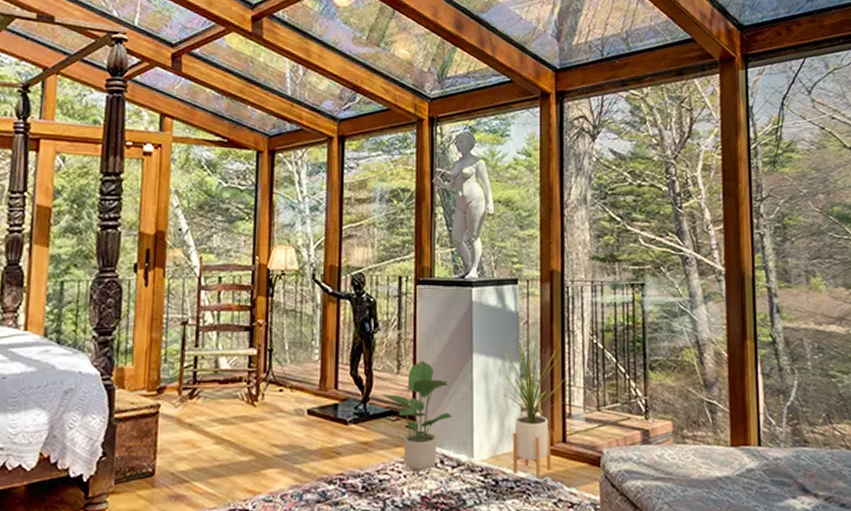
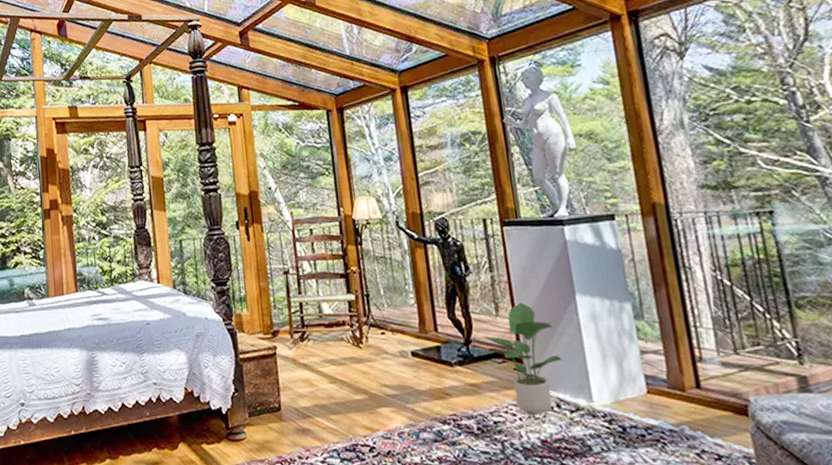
house plant: present [498,336,566,479] -> none [605,274,694,427]

